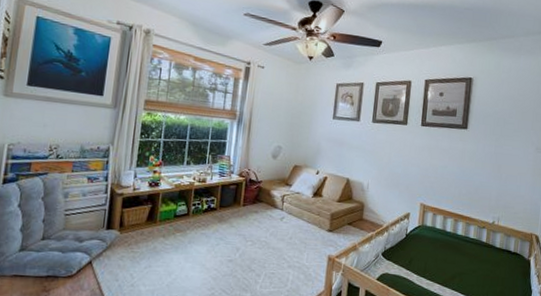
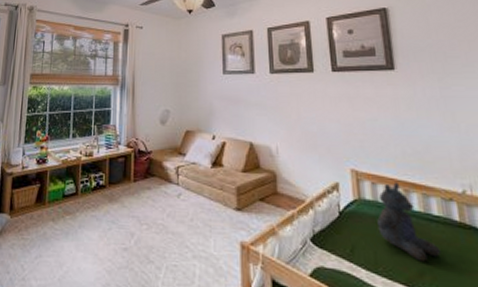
stuffed bear: none [431,214,469,269] -> present [377,182,441,262]

